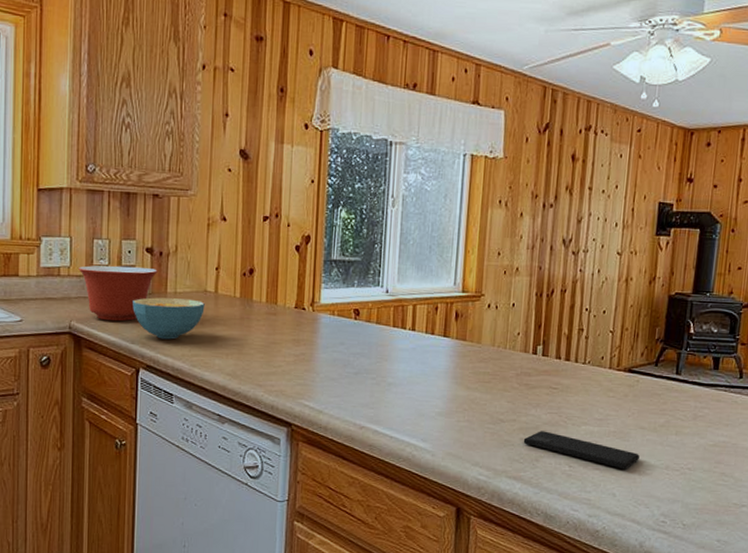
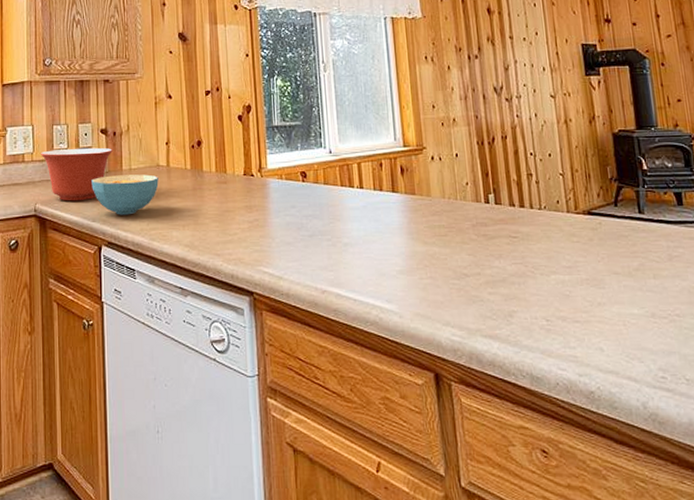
smartphone: present [523,431,640,469] -> none [492,283,620,320]

